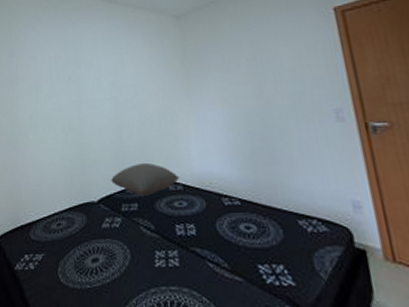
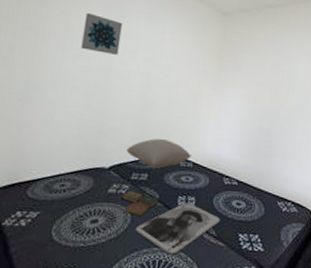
wall art: none [49,51,84,88] -> present [81,12,123,55]
book: none [116,223,156,251] -> present [121,190,159,216]
tray: none [137,231,231,294] -> present [135,202,221,255]

